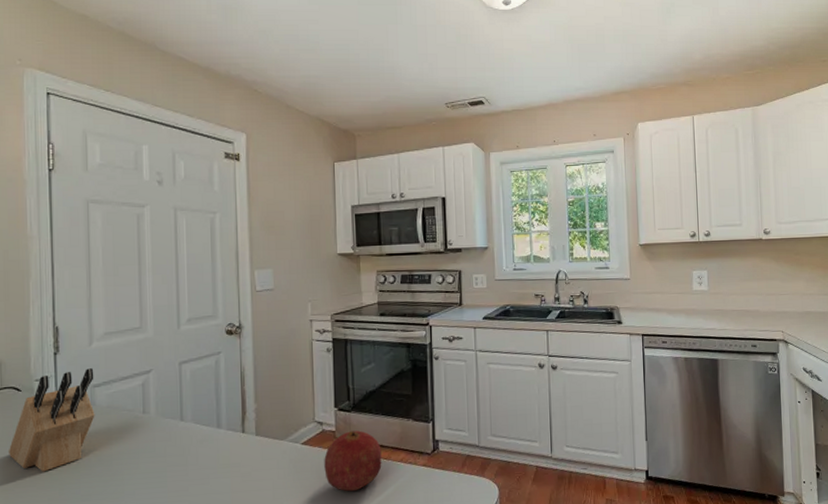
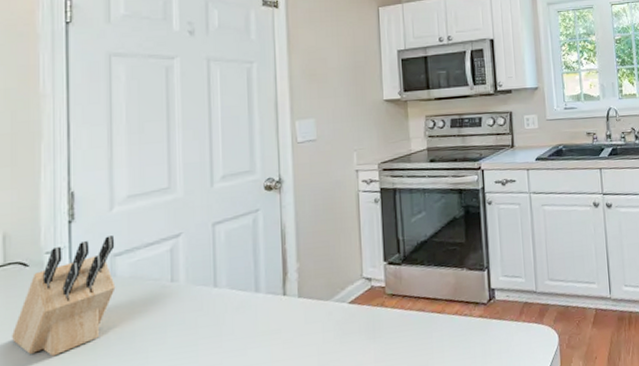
fruit: present [324,430,382,492] -> none [373,284,436,351]

